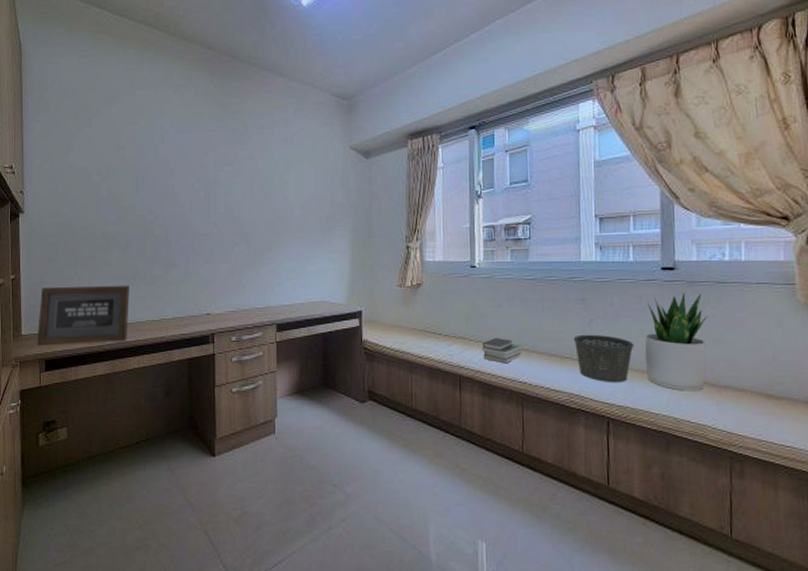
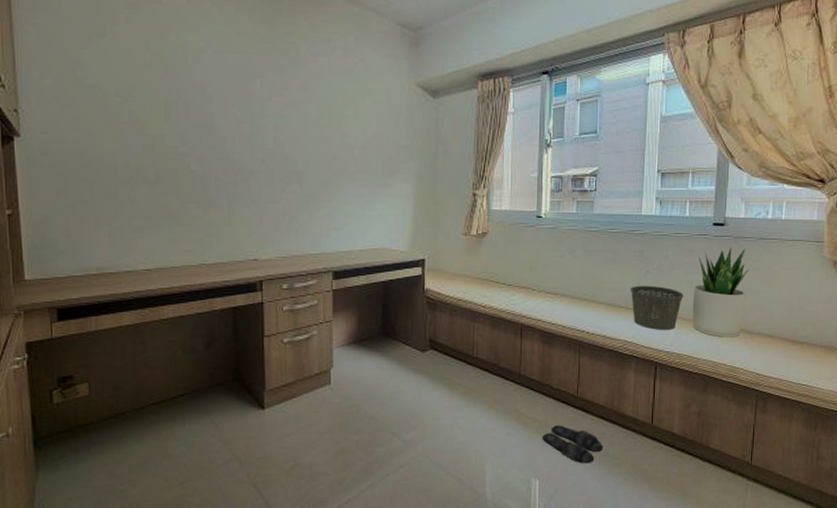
picture frame: present [36,285,130,346] -> none [44,225,161,293]
books: present [481,338,523,364] -> none [543,288,583,313]
slippers: none [488,483,554,527] -> present [543,425,602,464]

